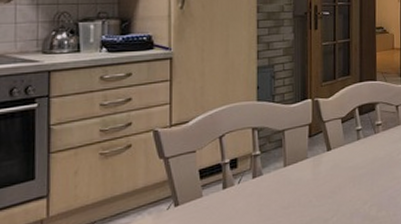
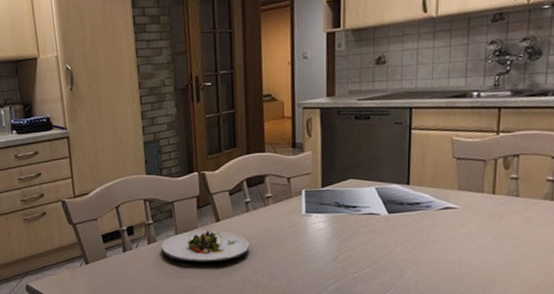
salad plate: none [267,160,359,197] -> present [161,230,249,263]

